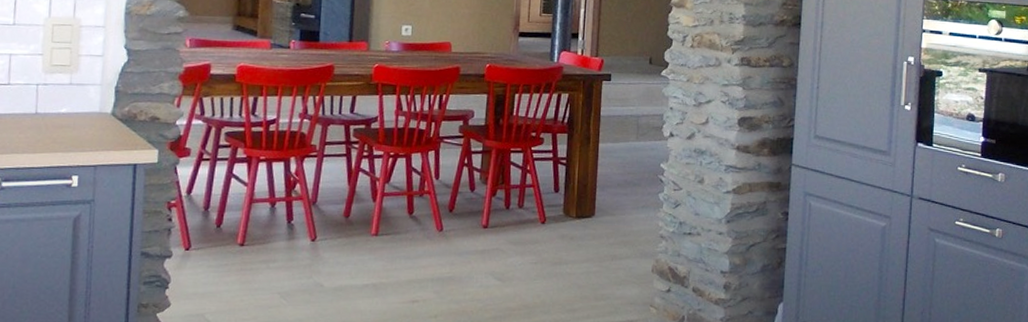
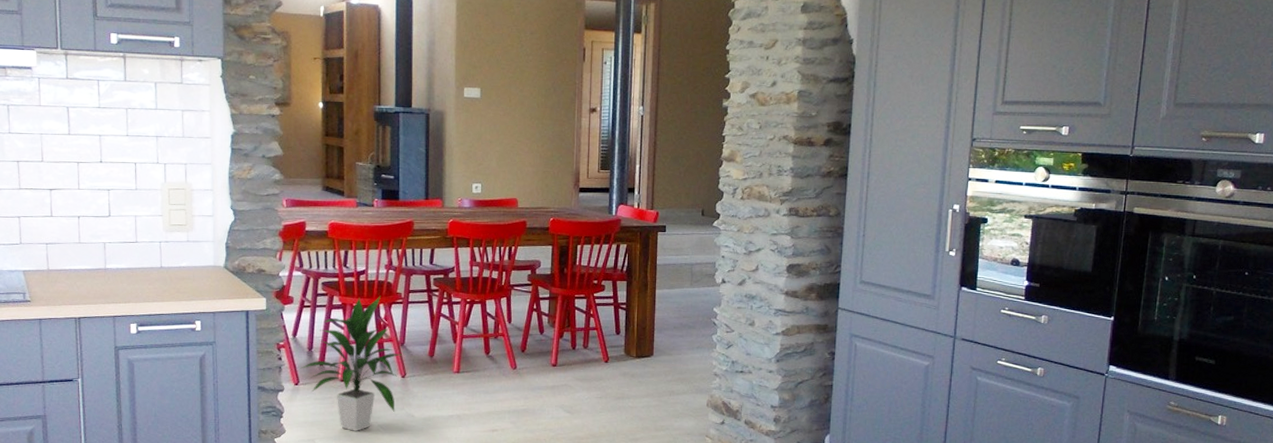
indoor plant: none [192,148,313,304] -> present [300,296,402,431]

